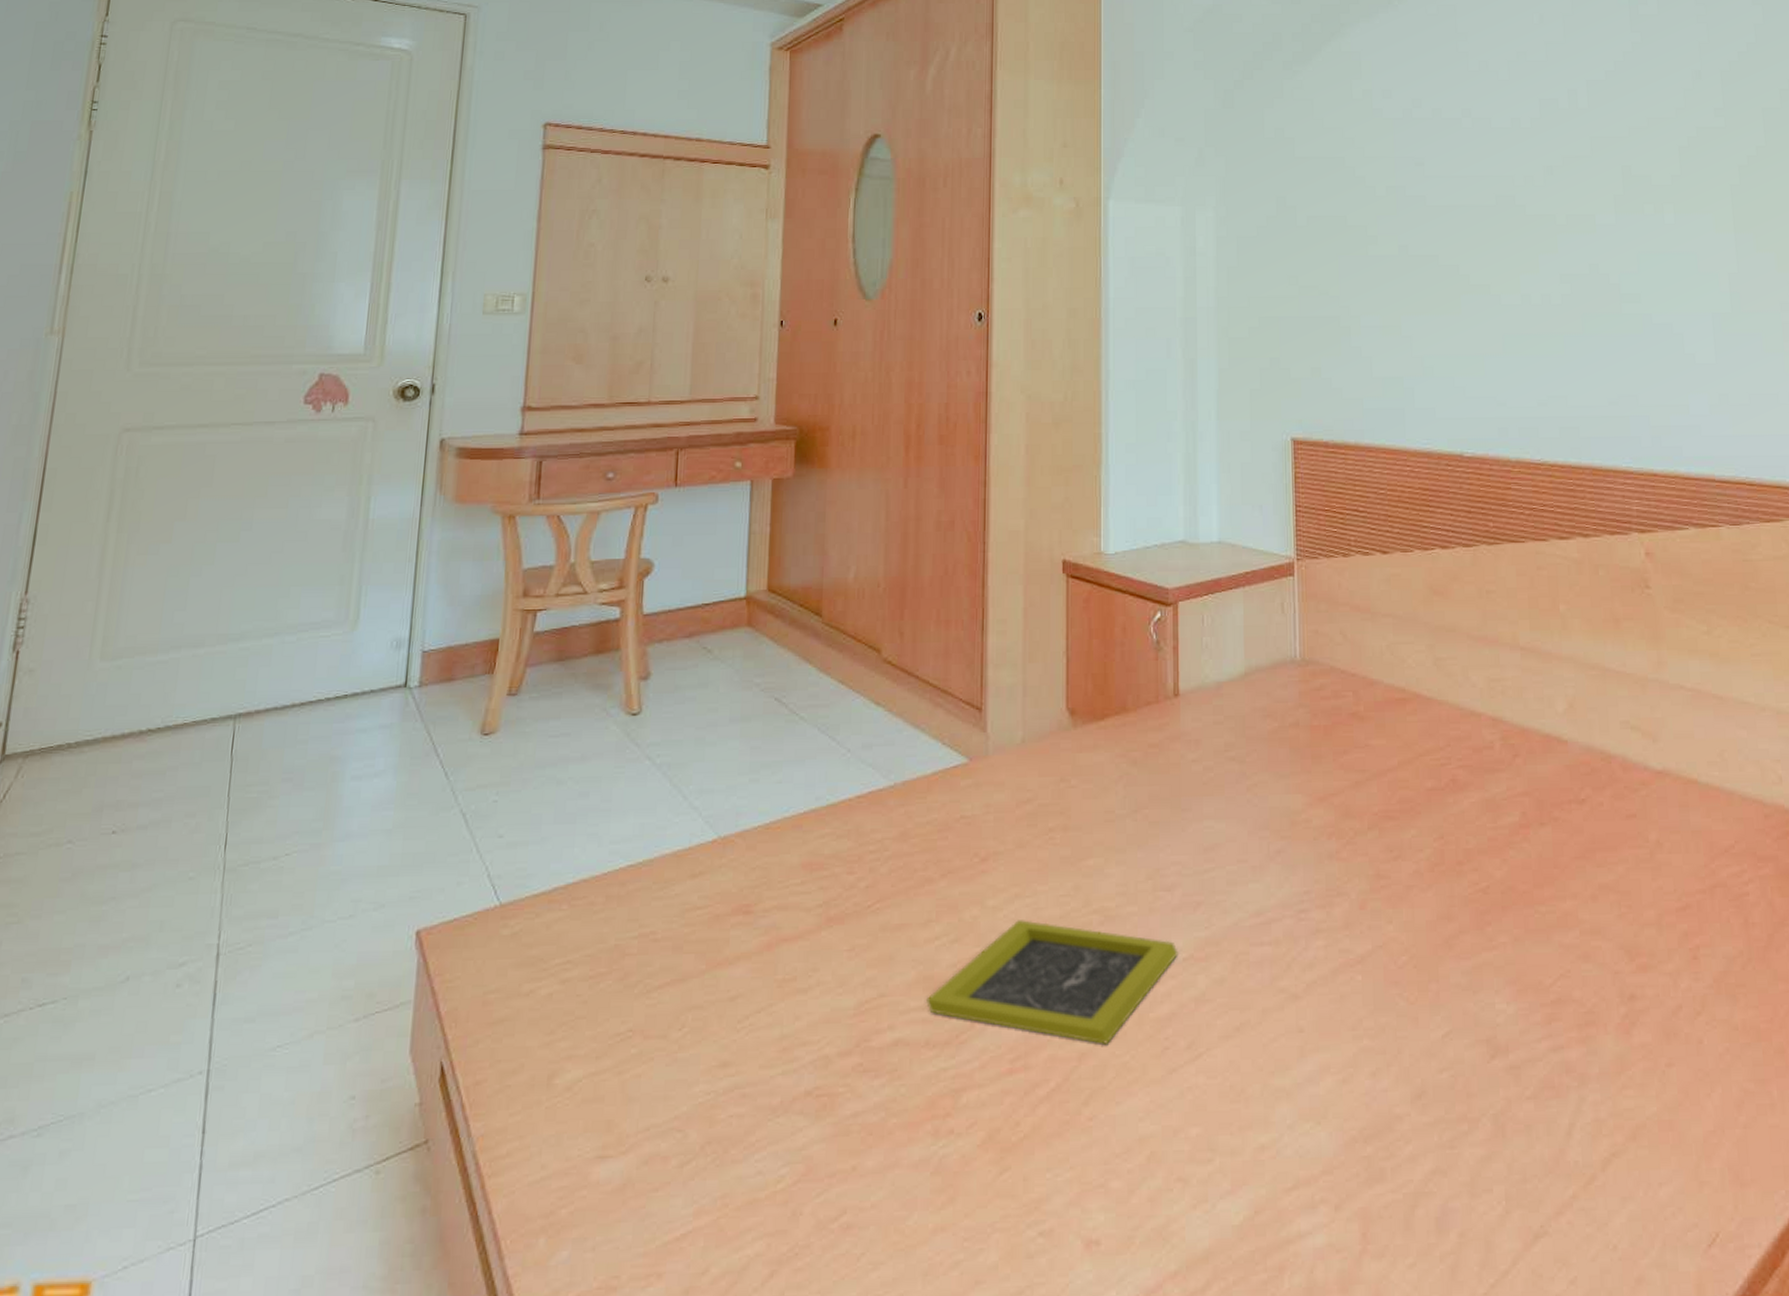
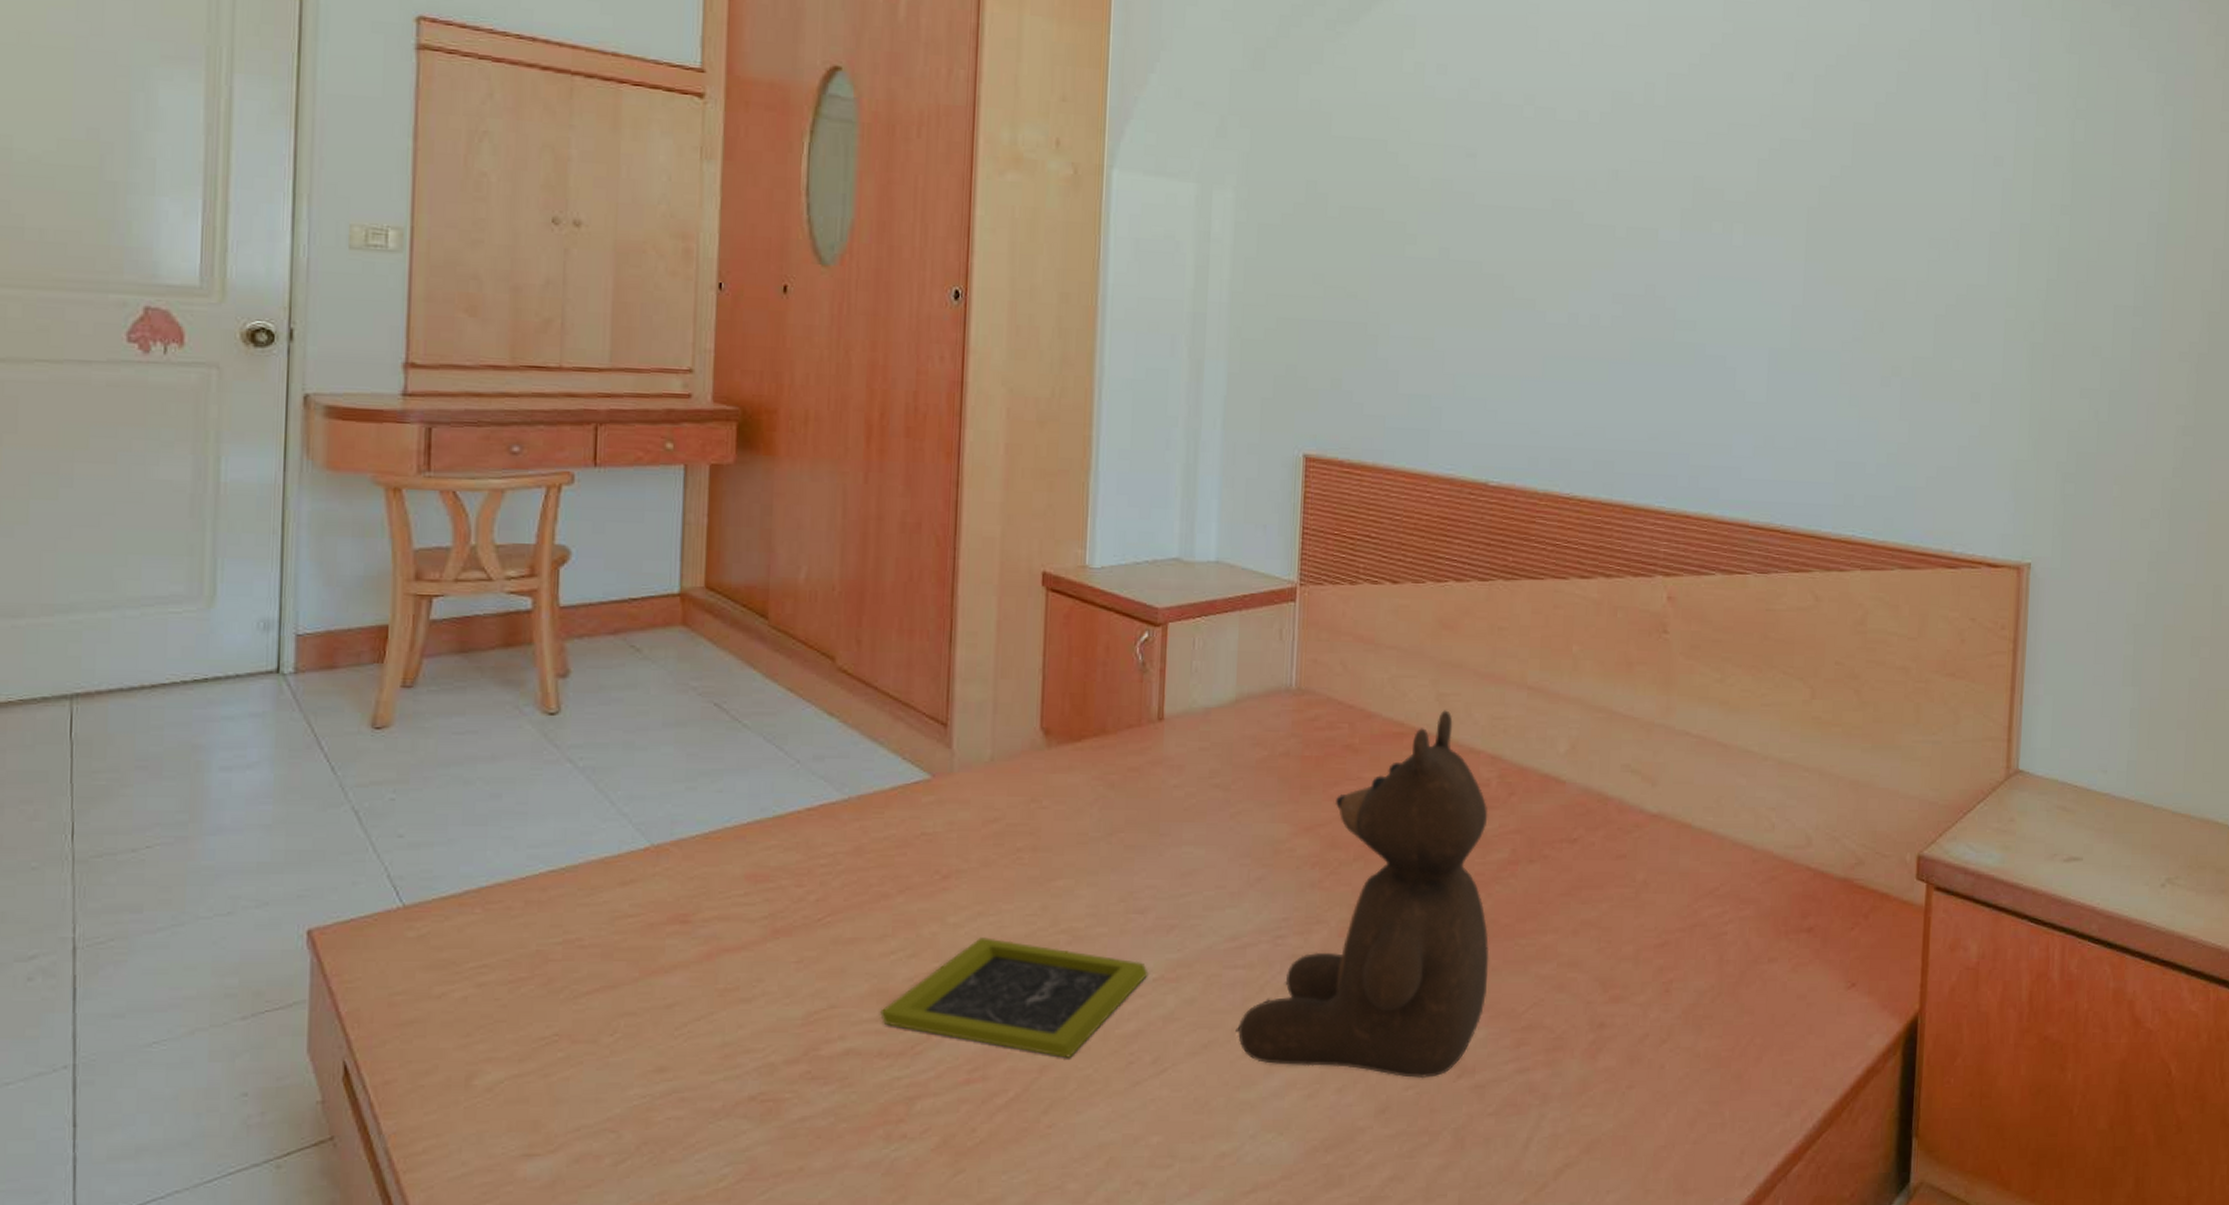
teddy bear: none [1267,674,1512,1060] -> present [1237,710,1490,1079]

